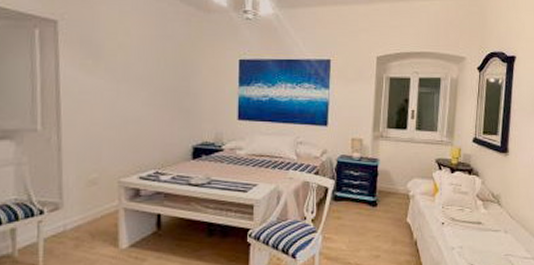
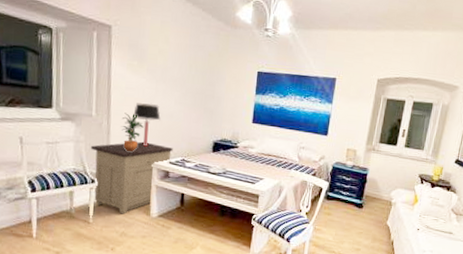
nightstand: none [36,155,143,250] -> present [90,141,173,215]
potted plant: none [75,122,104,169] -> present [121,113,144,152]
table lamp: none [90,109,125,161] -> present [133,103,161,147]

